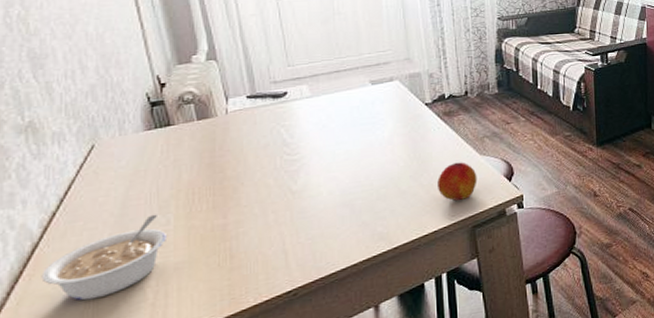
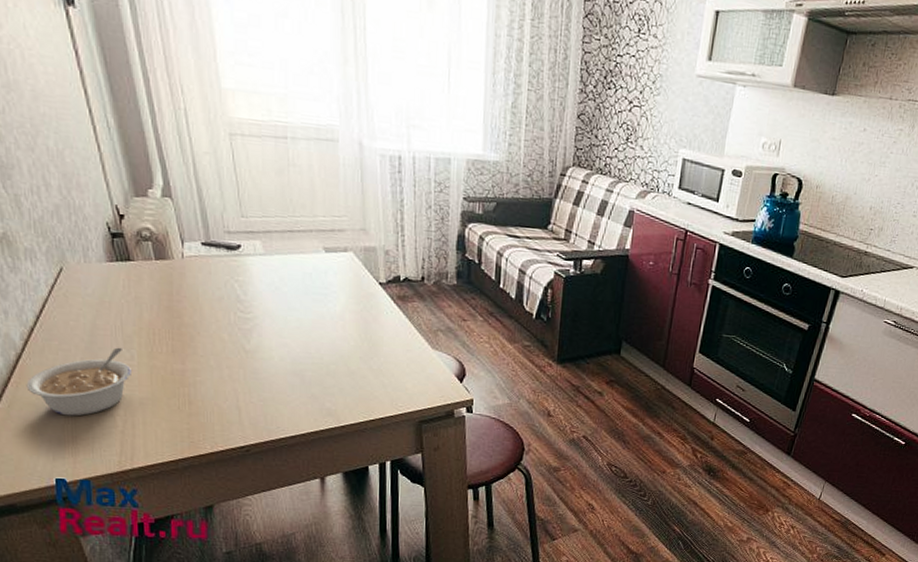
peach: present [437,162,478,201] -> none [387,352,428,392]

